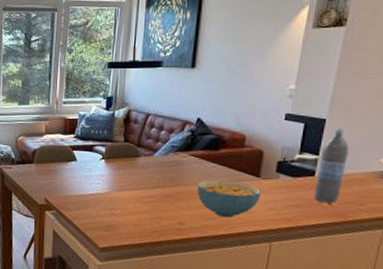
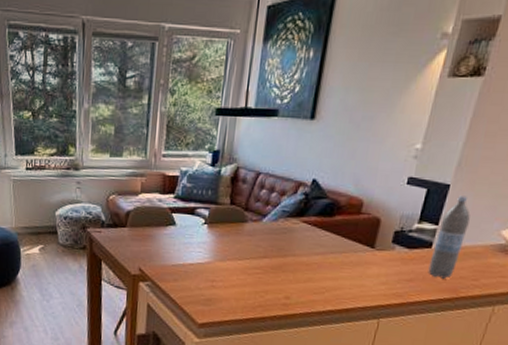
cereal bowl: present [197,180,262,218] -> none [306,250,375,293]

